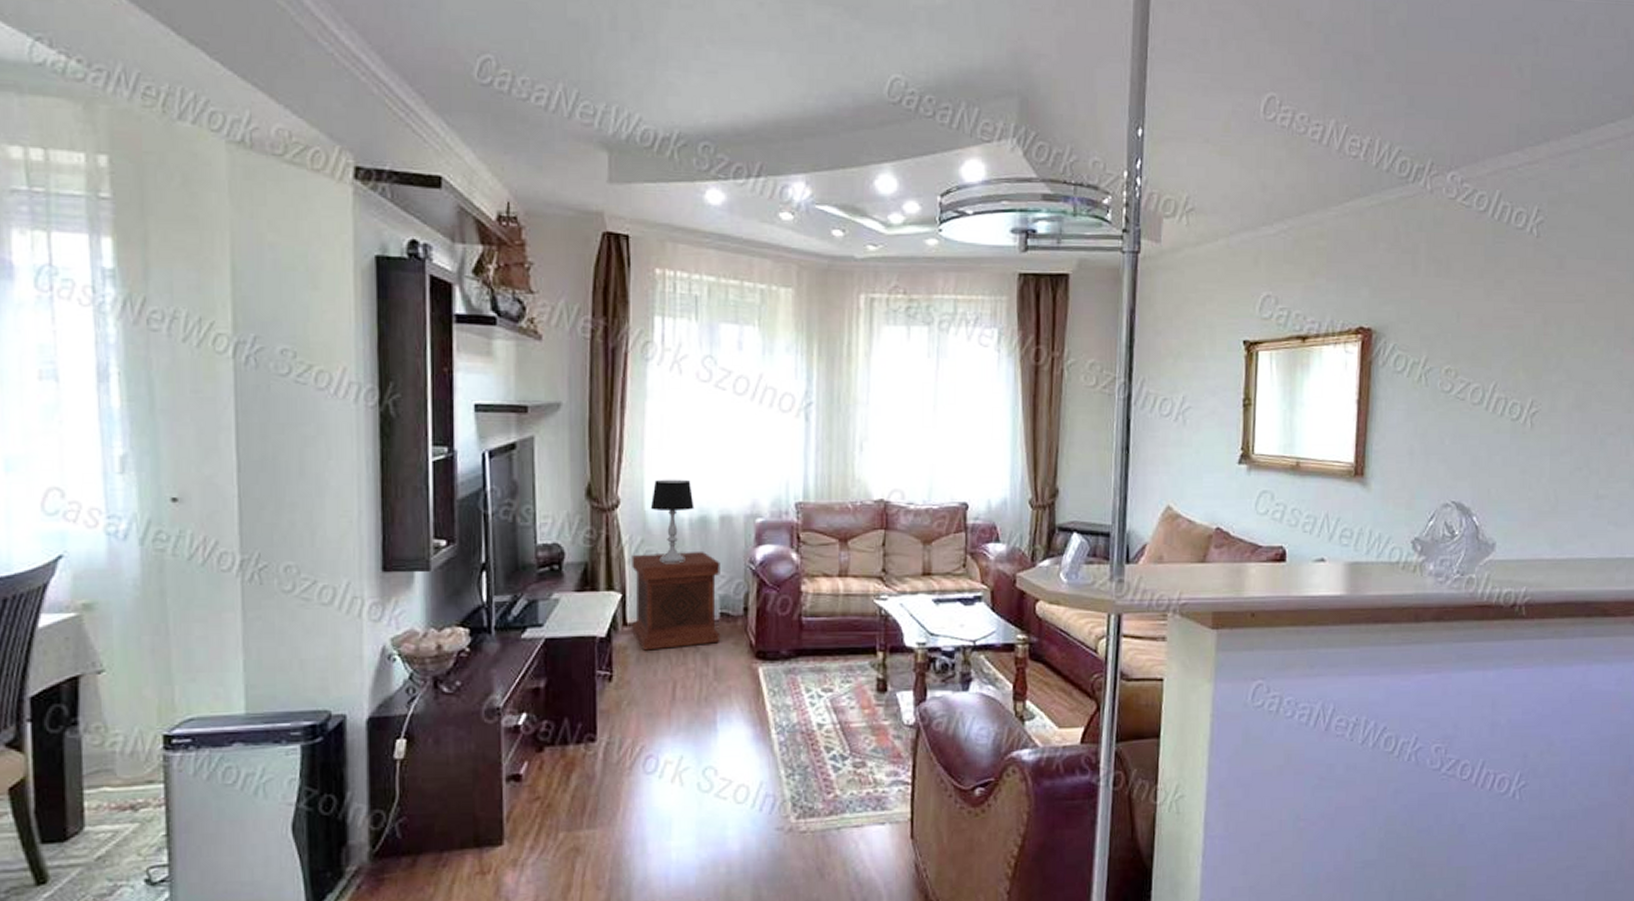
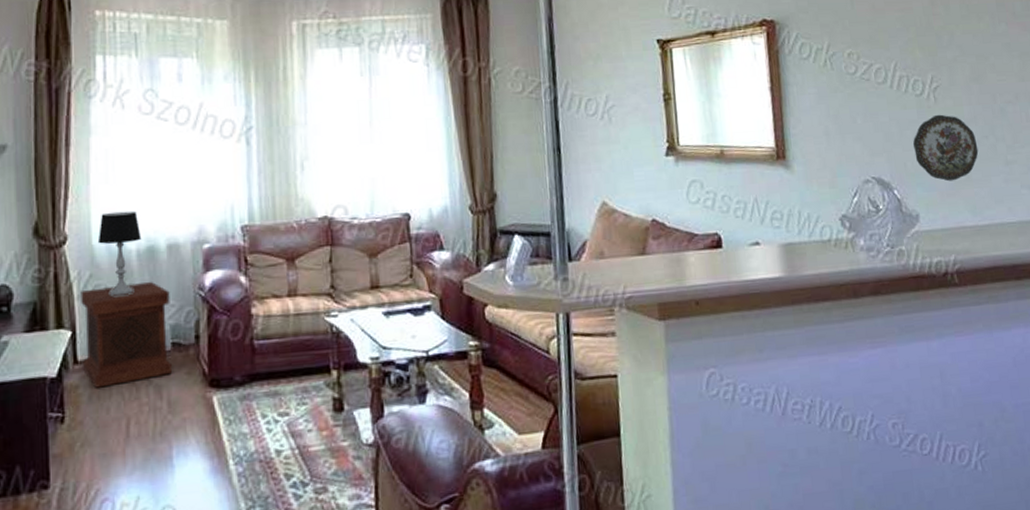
decorative plate: none [1501,441,1569,512] -> present [913,114,979,182]

